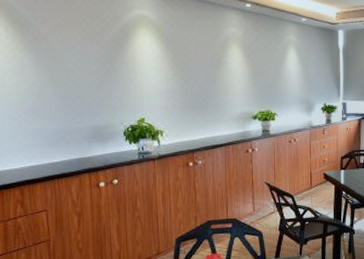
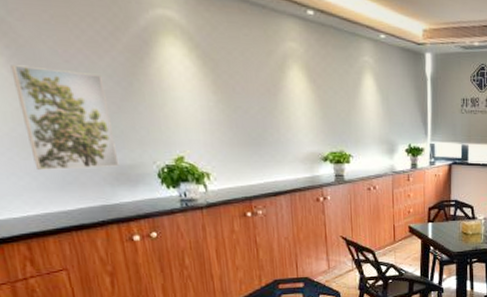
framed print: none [31,55,96,131] -> present [10,65,119,170]

